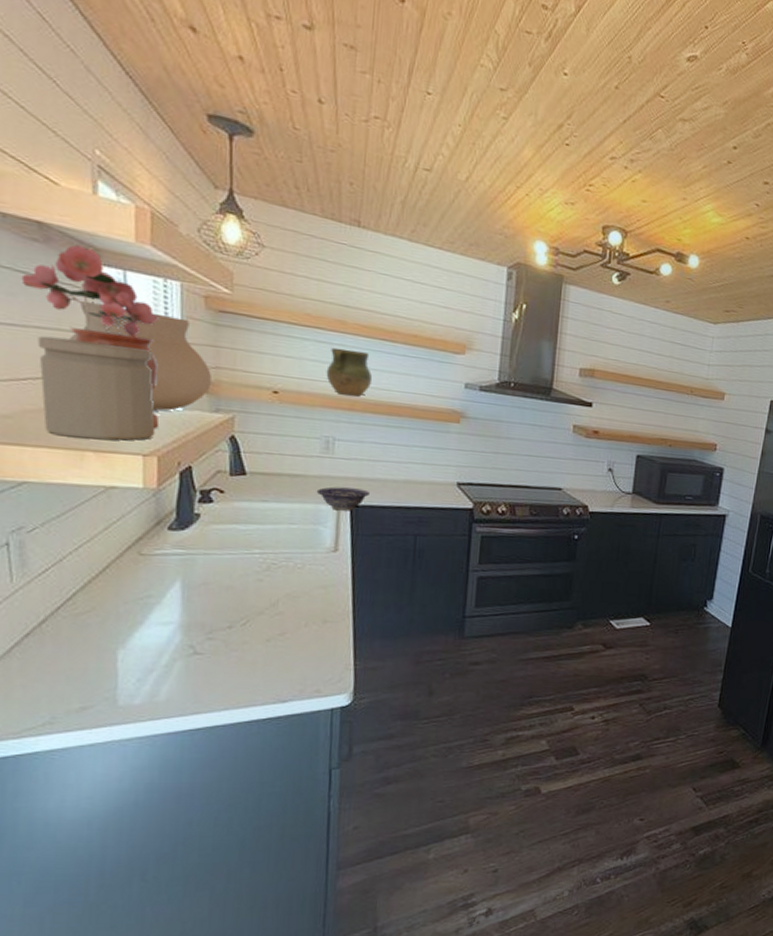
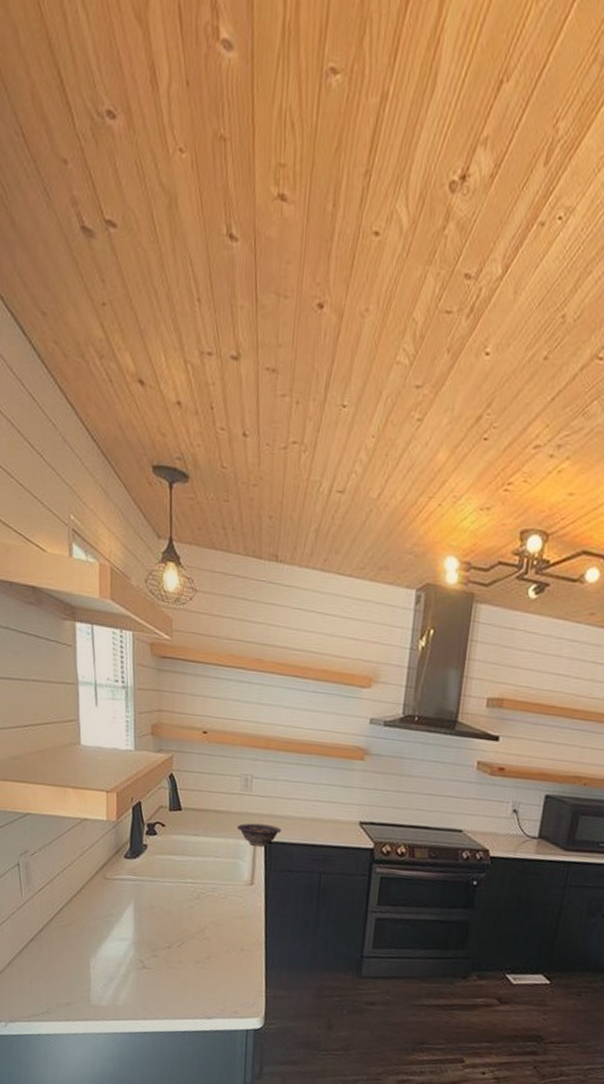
potted flower: present [21,245,160,428] -> none [23,605,118,767]
jar: present [37,335,156,441] -> none [34,688,115,778]
ceramic pot: present [69,301,213,412] -> none [55,655,157,752]
ceramic jug: present [326,347,372,398] -> none [246,686,285,736]

